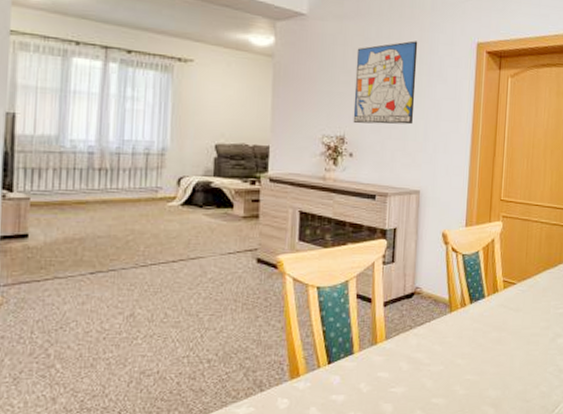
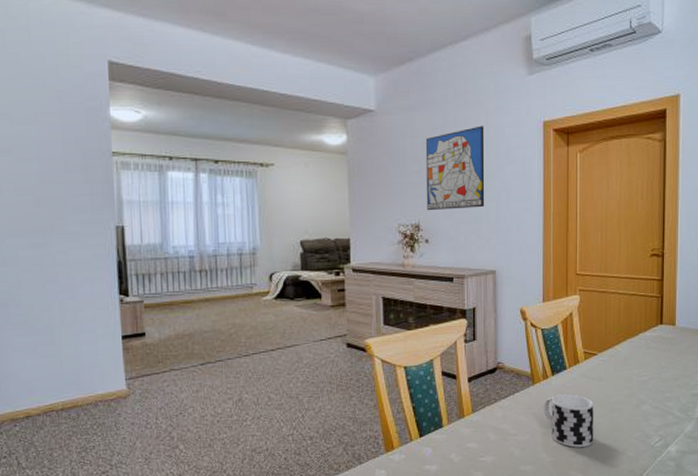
cup: none [459,324,510,380] -> present [543,394,594,448]

